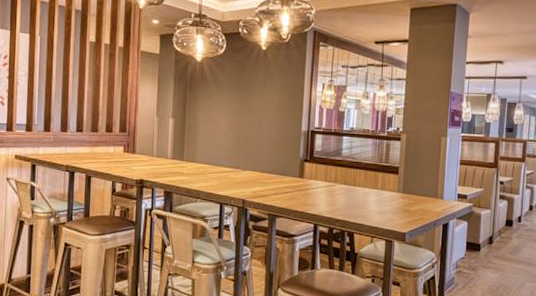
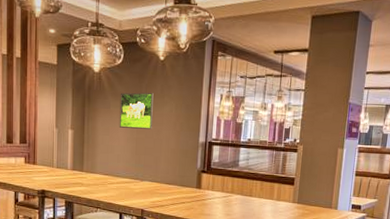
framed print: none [220,81,256,118] -> present [119,92,154,129]

